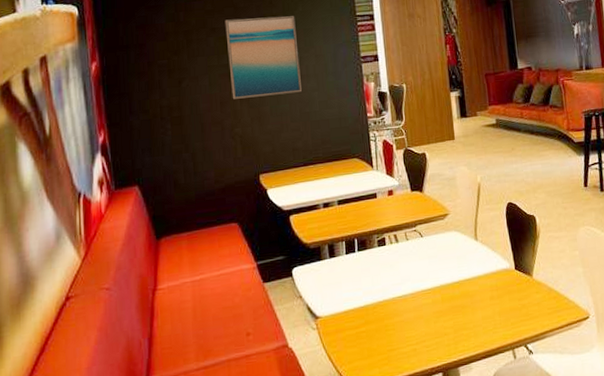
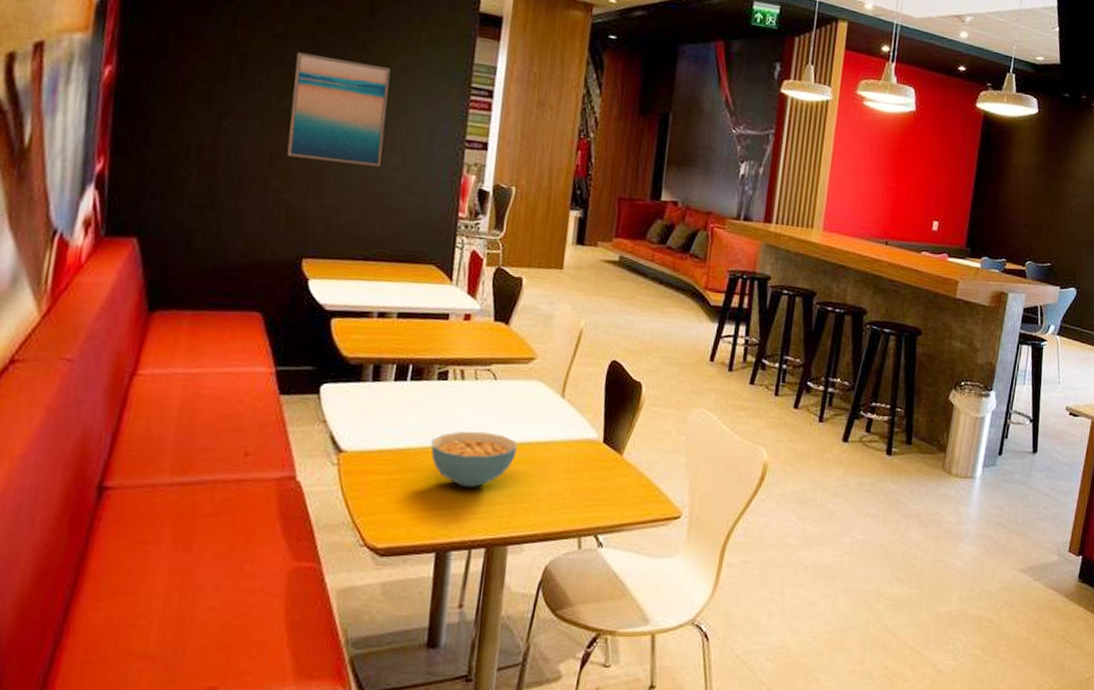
cereal bowl: none [383,279,450,327] -> present [431,431,518,488]

